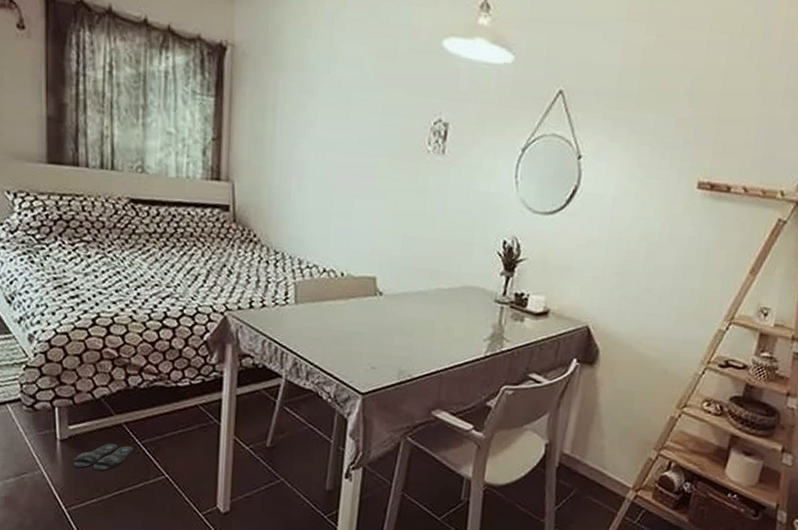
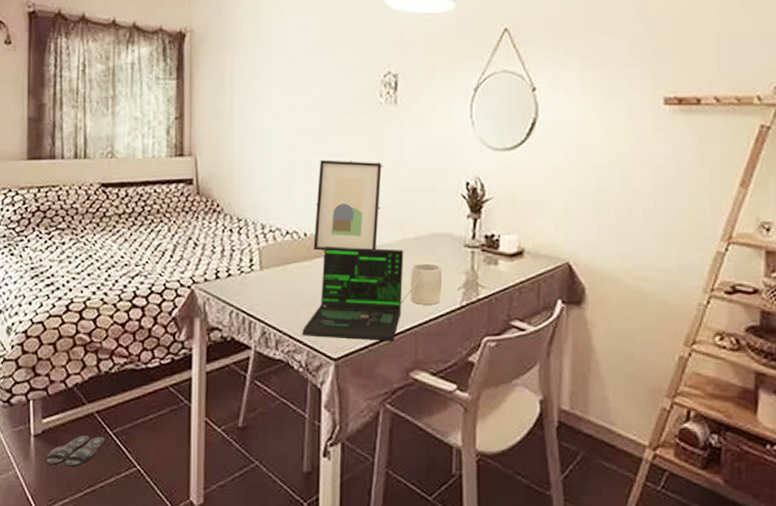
laptop: none [333,288,454,381] -> present [302,247,424,340]
picture frame: none [349,201,425,296] -> present [313,160,383,251]
mug: none [439,313,471,353] -> present [411,263,441,305]

